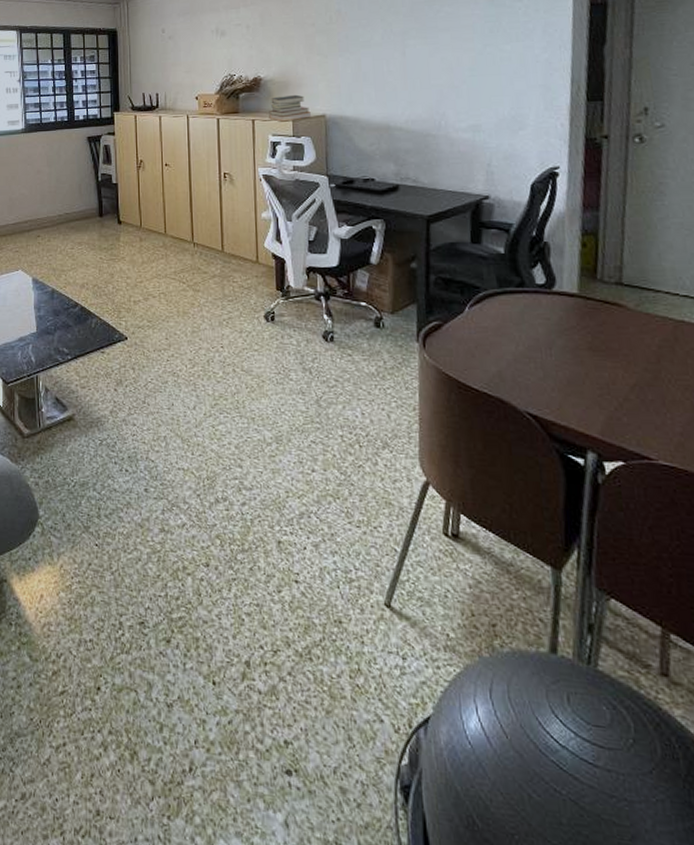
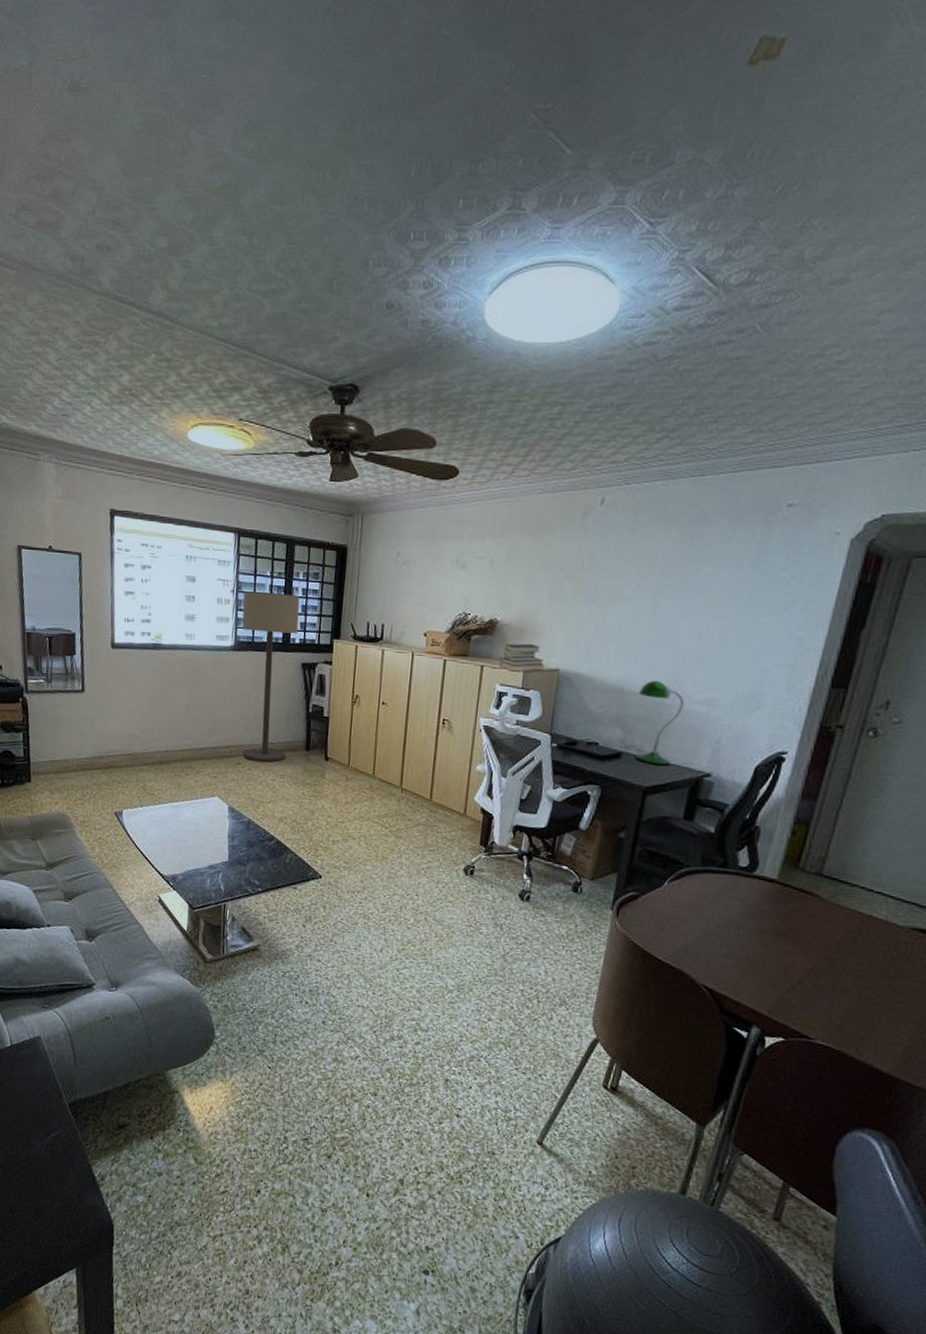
floor lamp: none [29,77,82,233] -> present [242,591,300,763]
desk lamp: none [403,114,450,194] -> present [634,680,685,766]

